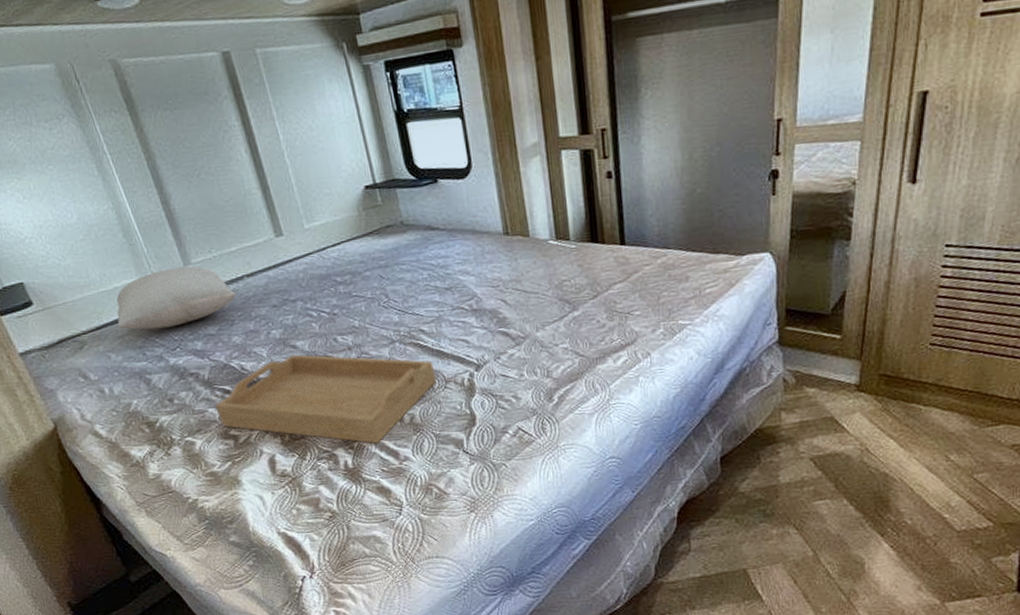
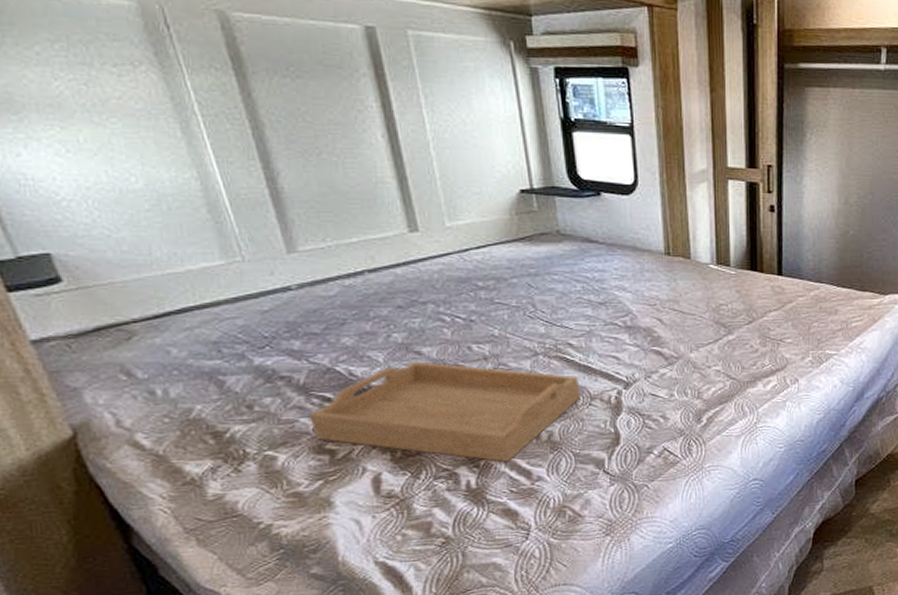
pillow: present [116,266,237,330] -> none [185,254,353,323]

